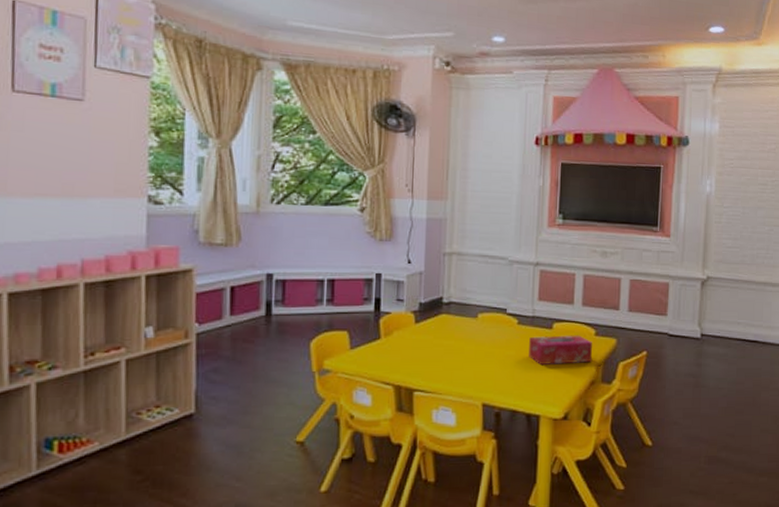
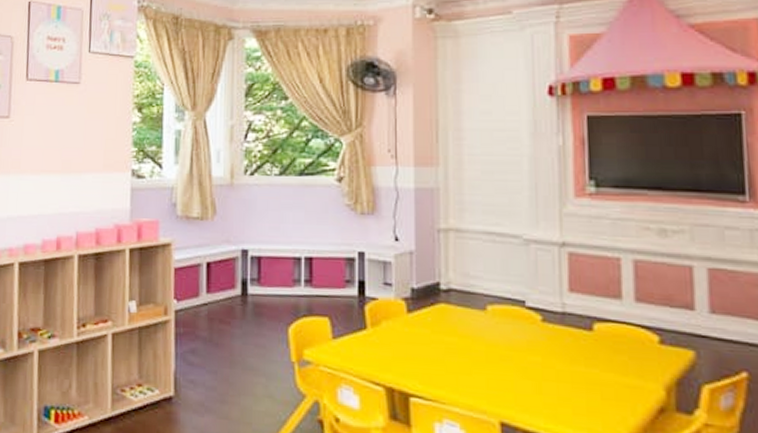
tissue box: present [529,335,592,364] -> none [560,339,657,382]

